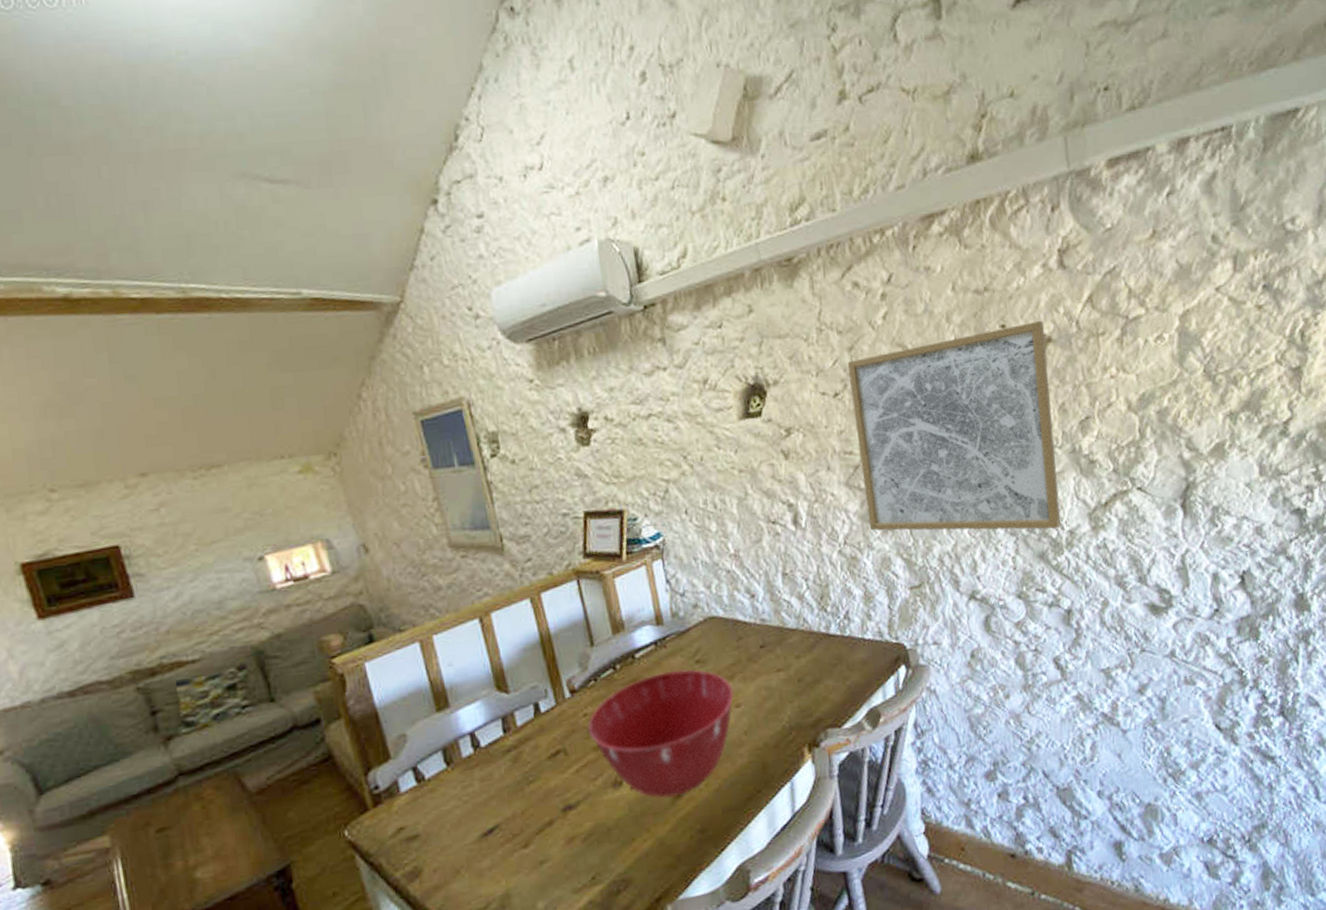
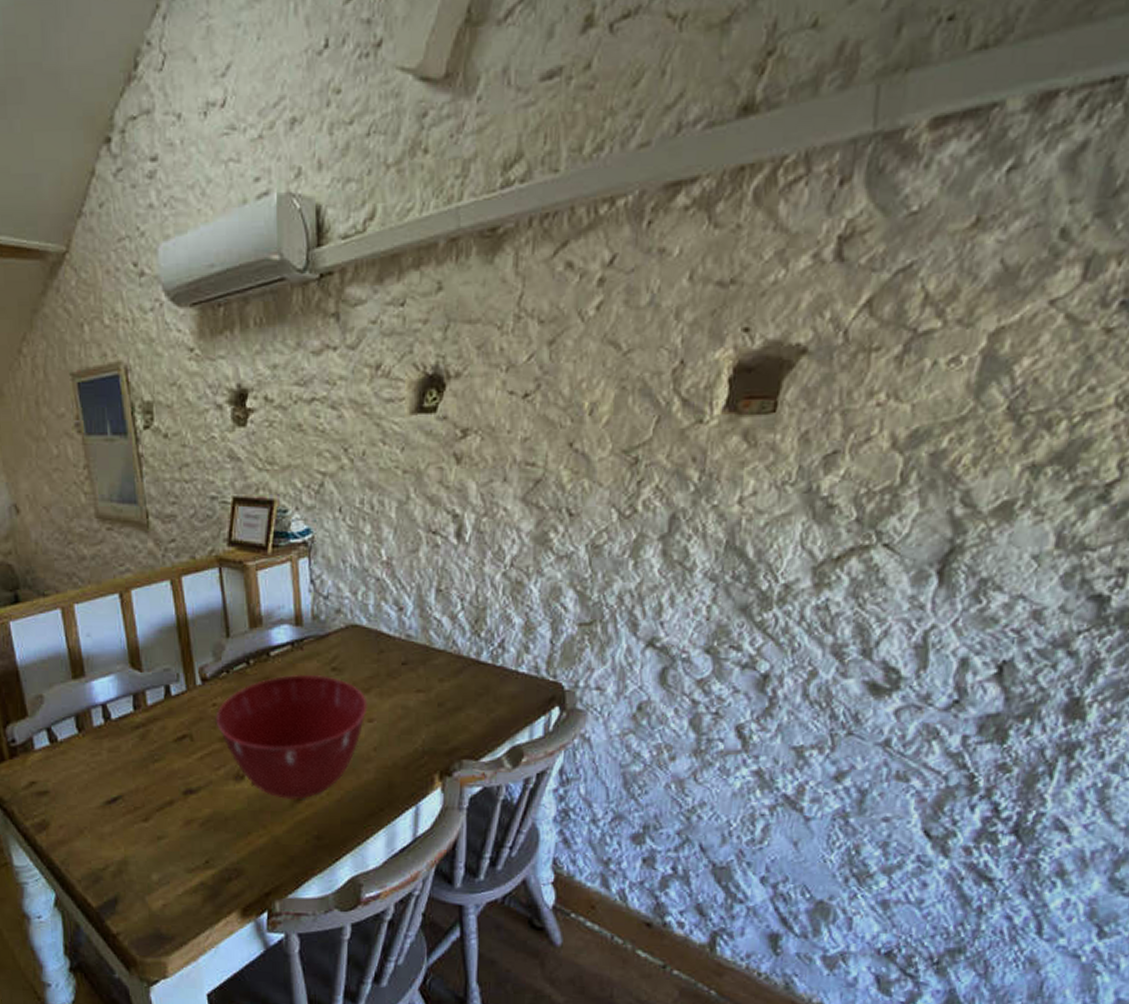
wall art: present [847,320,1062,531] -> none [542,325,801,580]

